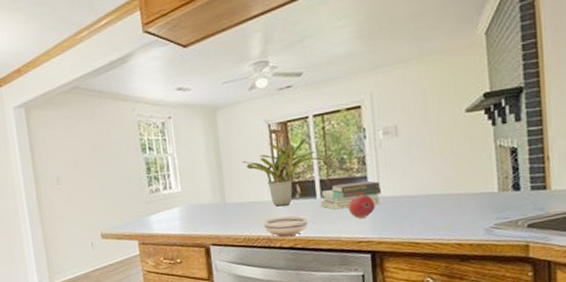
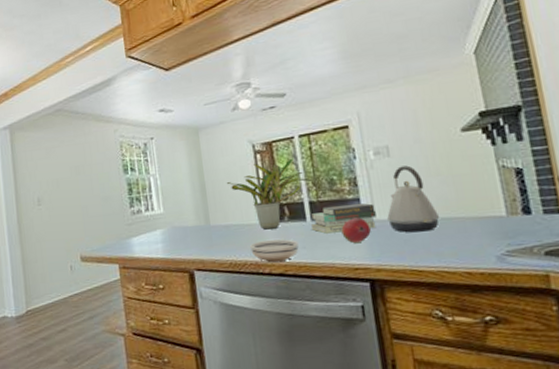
kettle: none [391,145,439,208] -> present [387,165,440,233]

